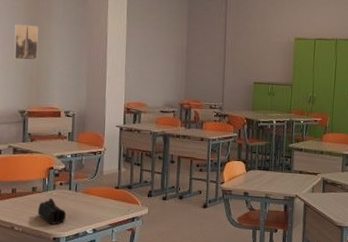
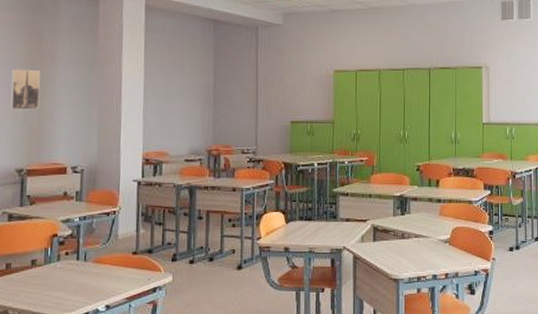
pencil case: present [37,198,67,225] -> none [37,272,74,305]

